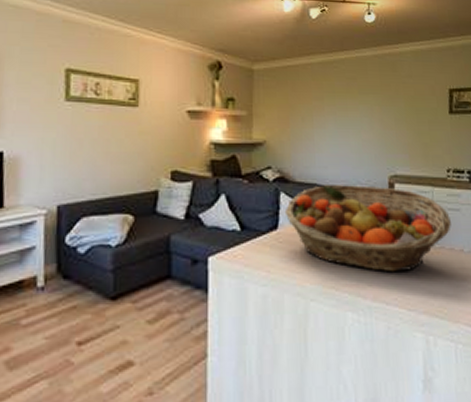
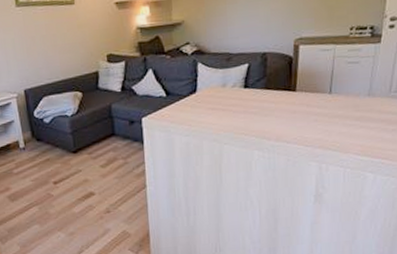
fruit basket: present [284,185,451,273] -> none [201,49,350,119]

